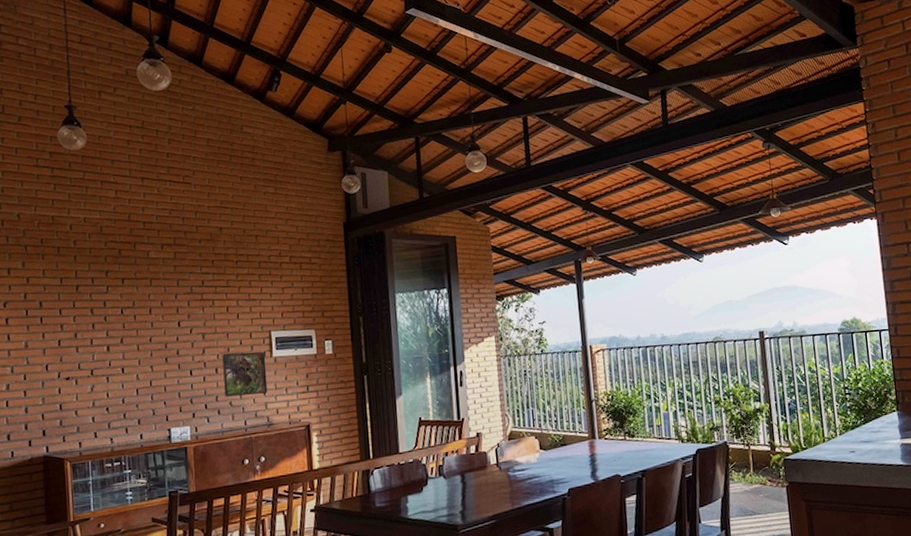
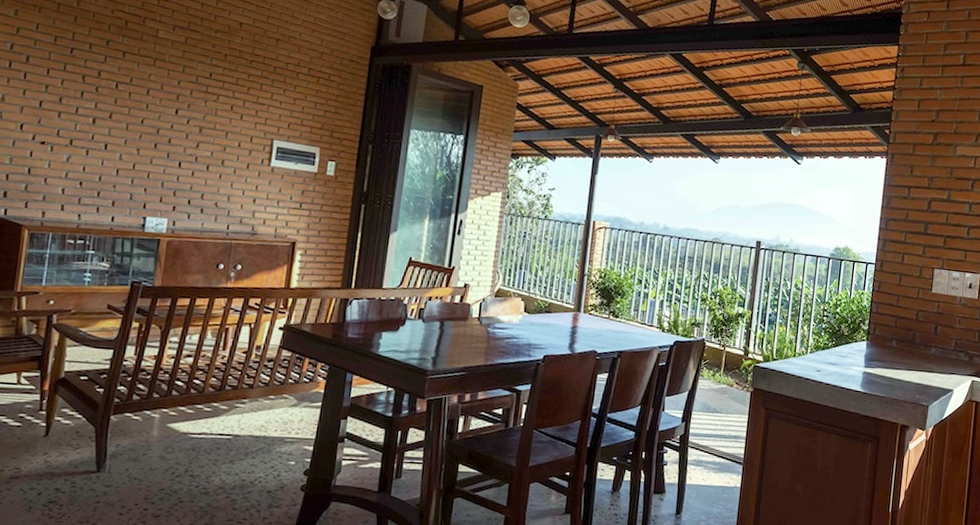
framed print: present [222,352,268,397] -> none [212,151,263,201]

